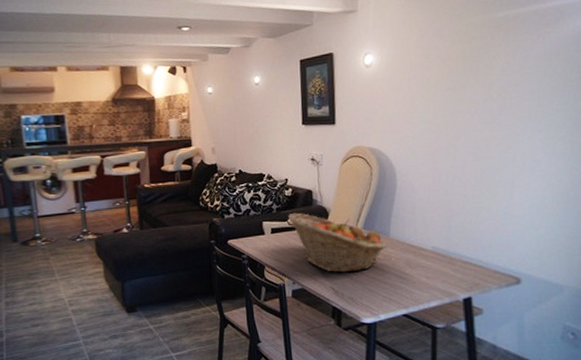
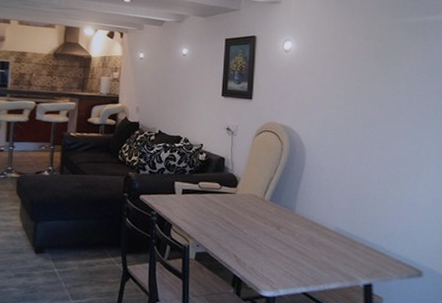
fruit basket: present [288,212,388,273] -> none [199,176,292,243]

